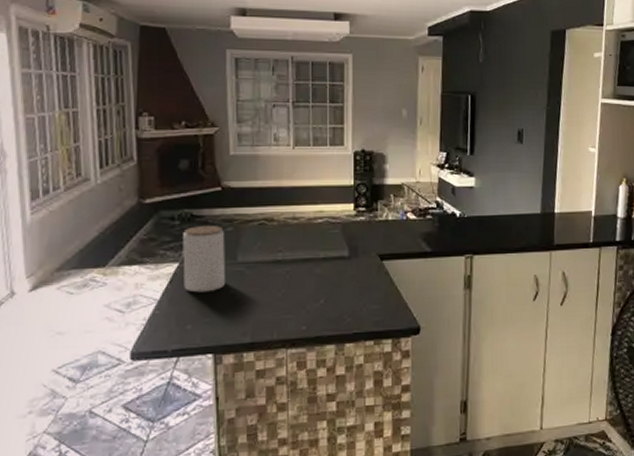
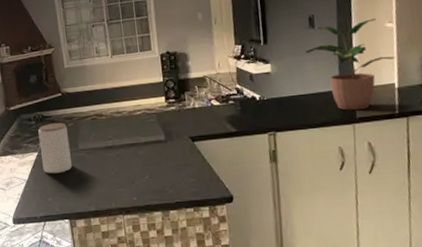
potted plant: none [511,141,595,236] -> present [305,18,396,110]

